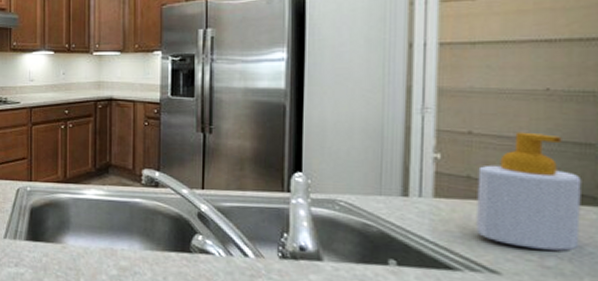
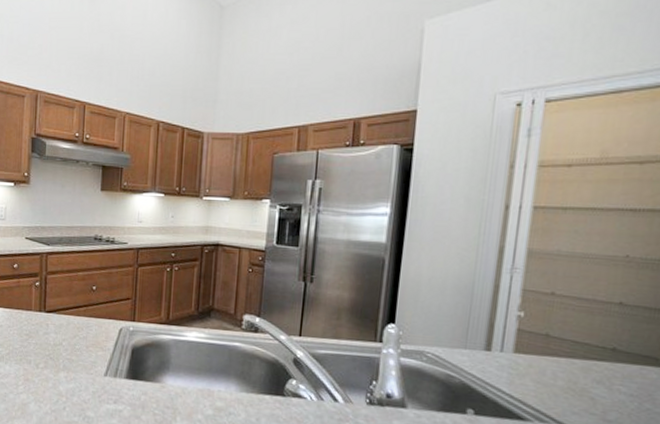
soap bottle: present [476,132,582,251] -> none [549,295,648,407]

